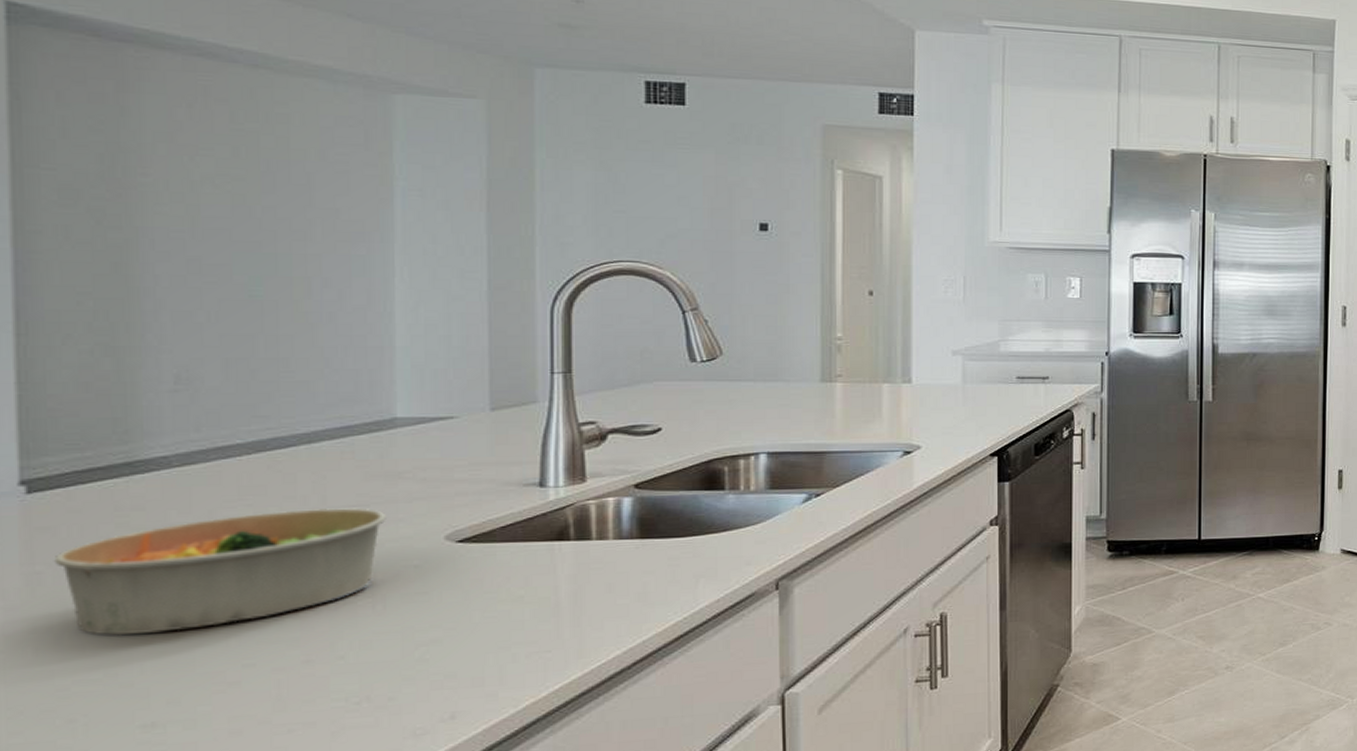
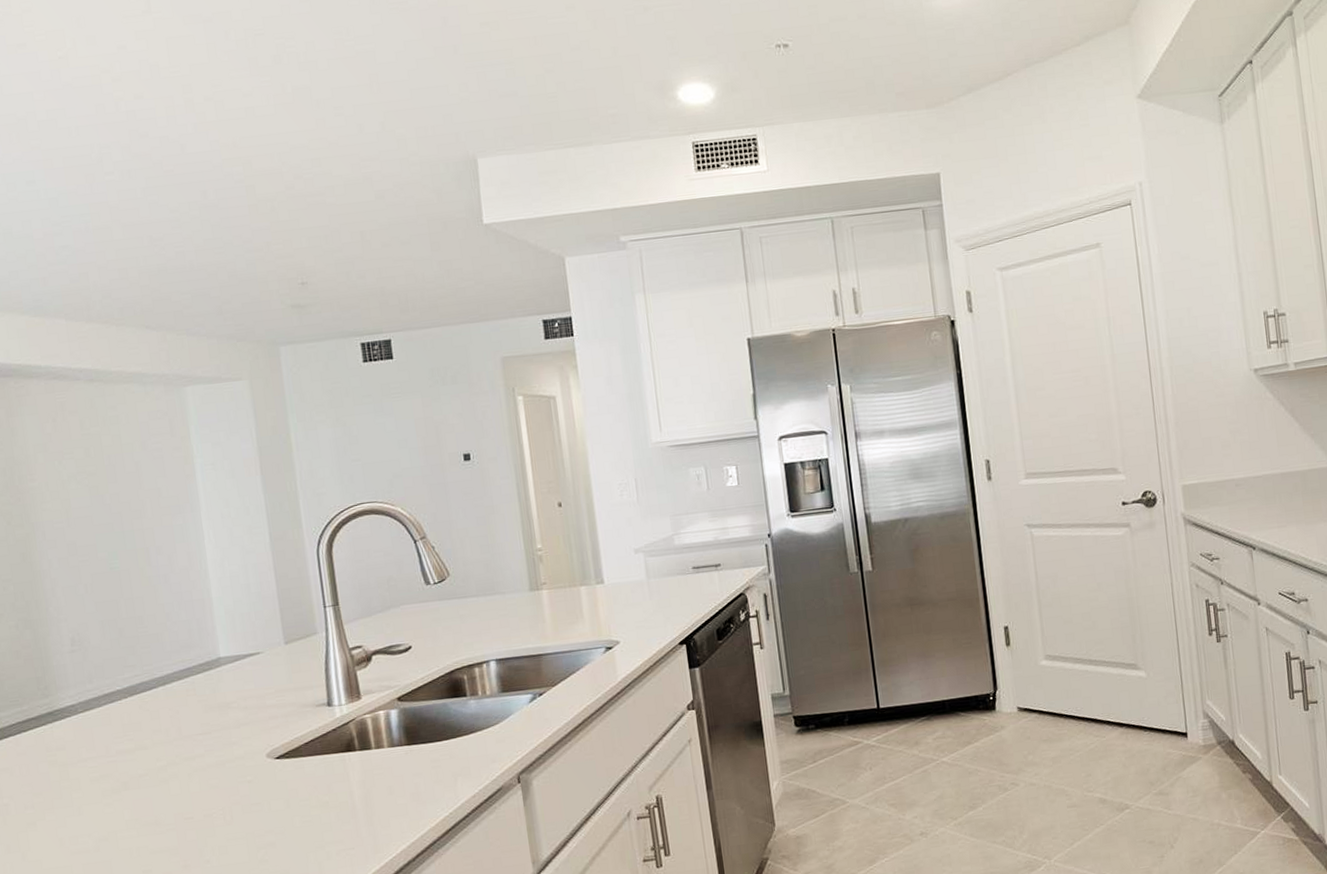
bowl: present [53,508,386,636] -> none [14,735,224,852]

